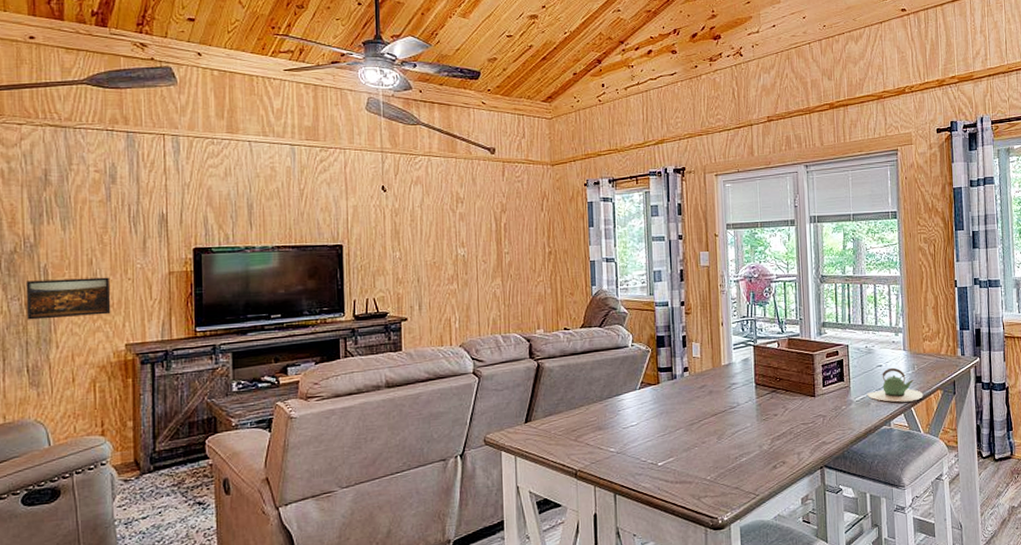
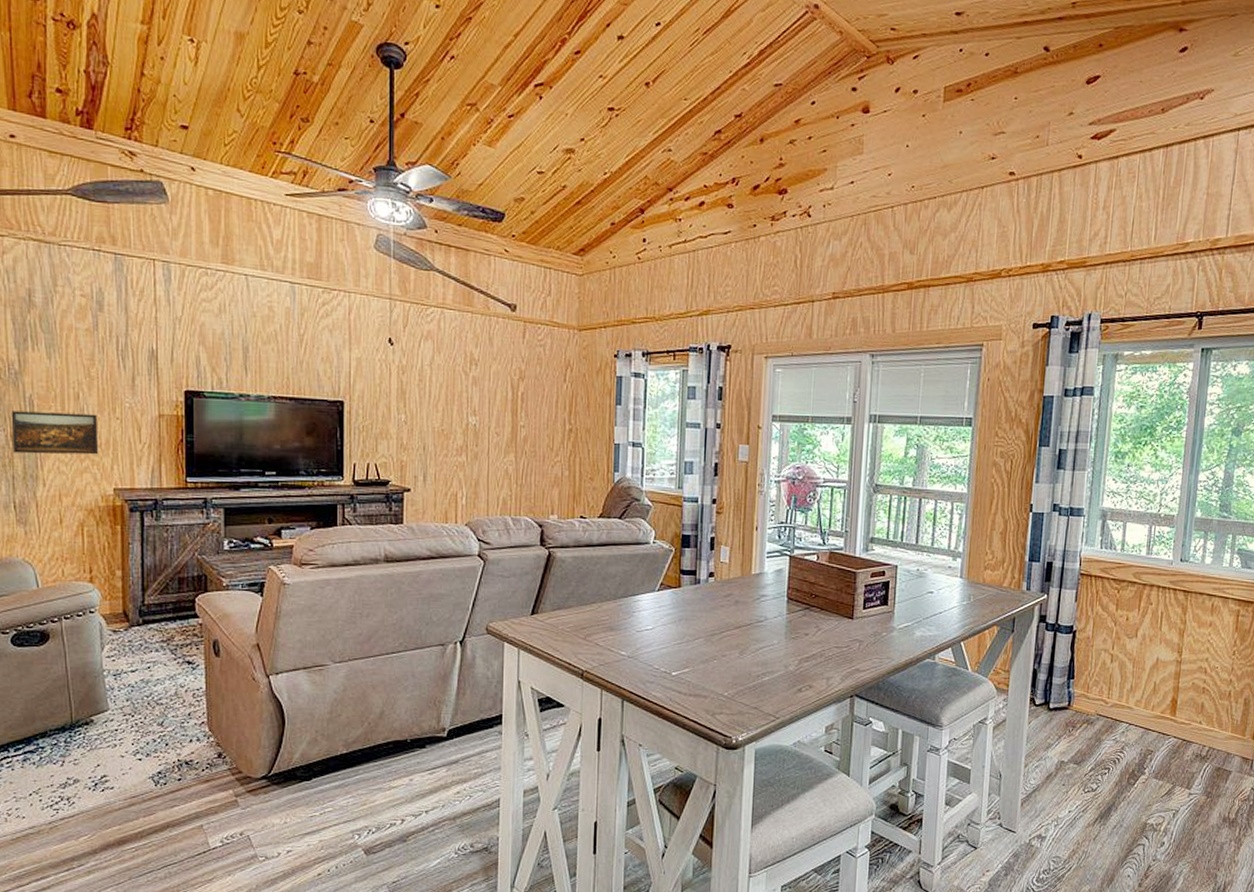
teapot: present [867,367,924,402] -> none [912,595,977,635]

